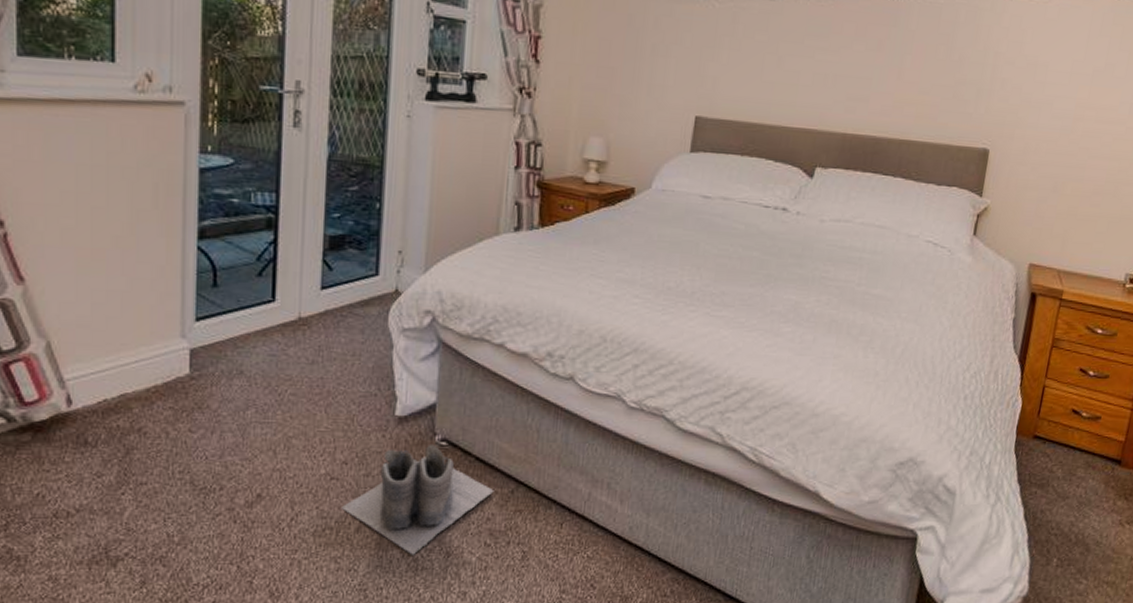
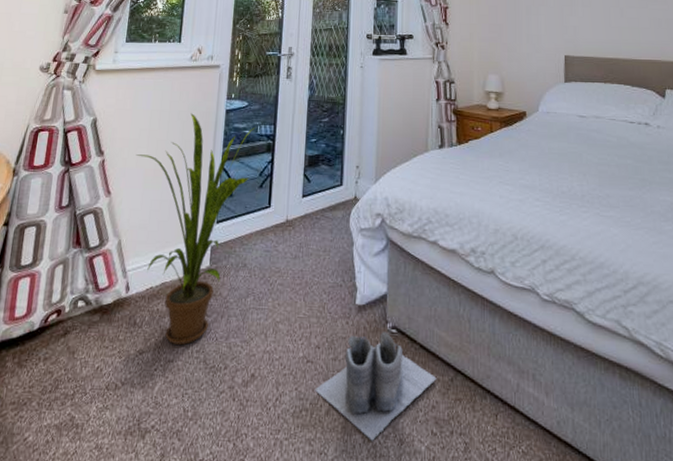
house plant: none [58,171,248,465] -> present [135,113,256,345]

